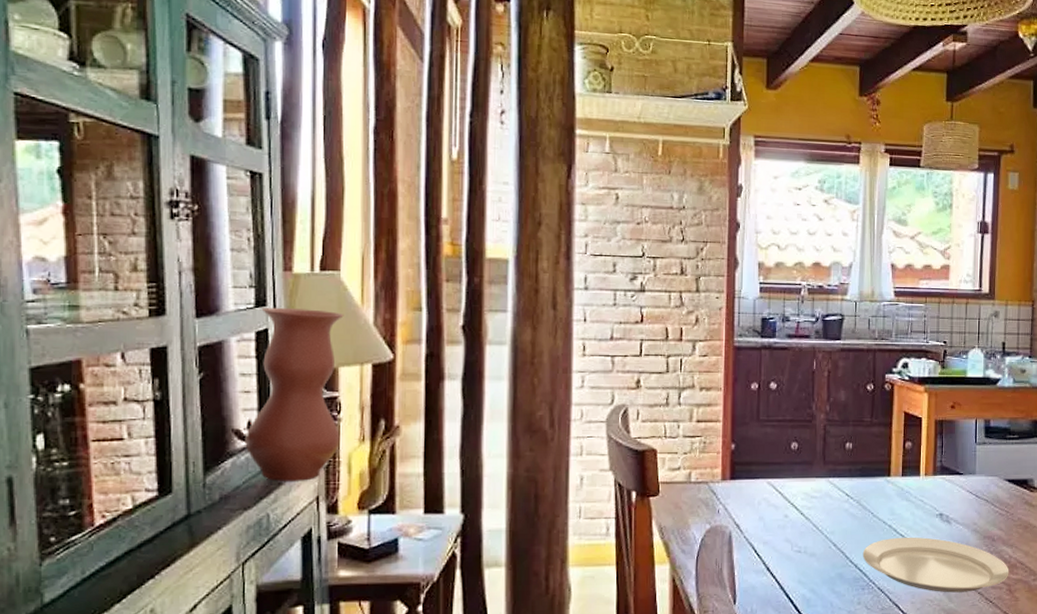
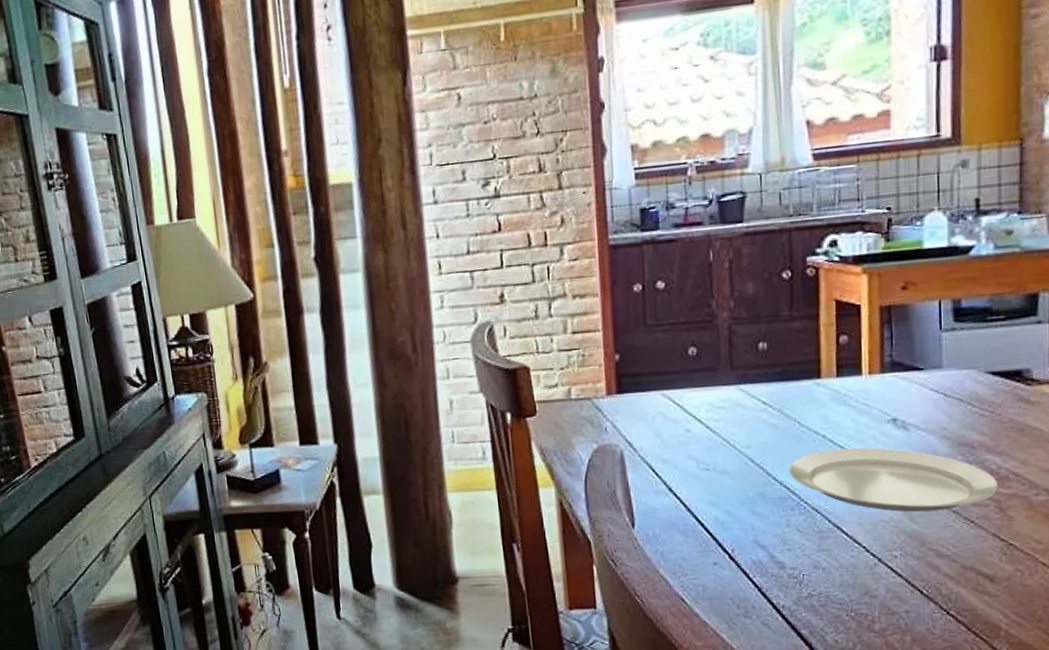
vase: present [245,307,344,481] -> none [133,258,216,422]

